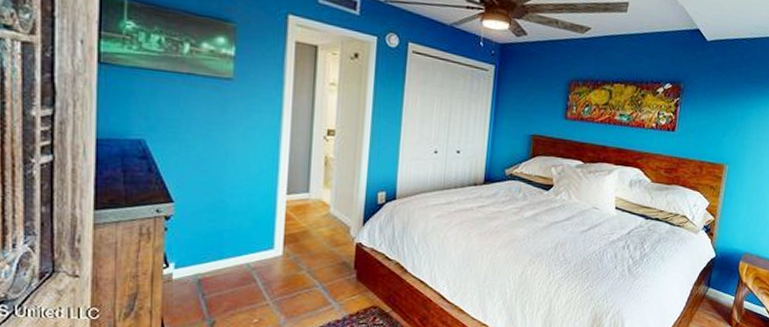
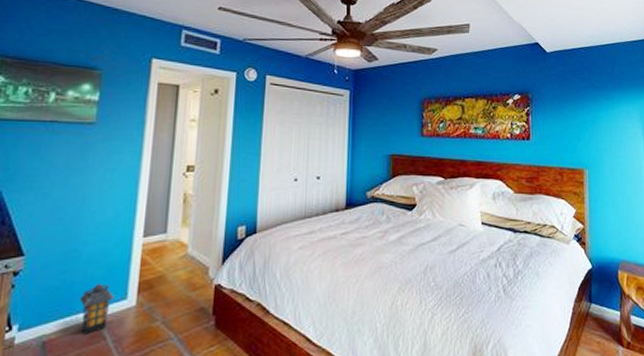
lantern: none [229,233,262,276] -> present [79,284,114,335]

